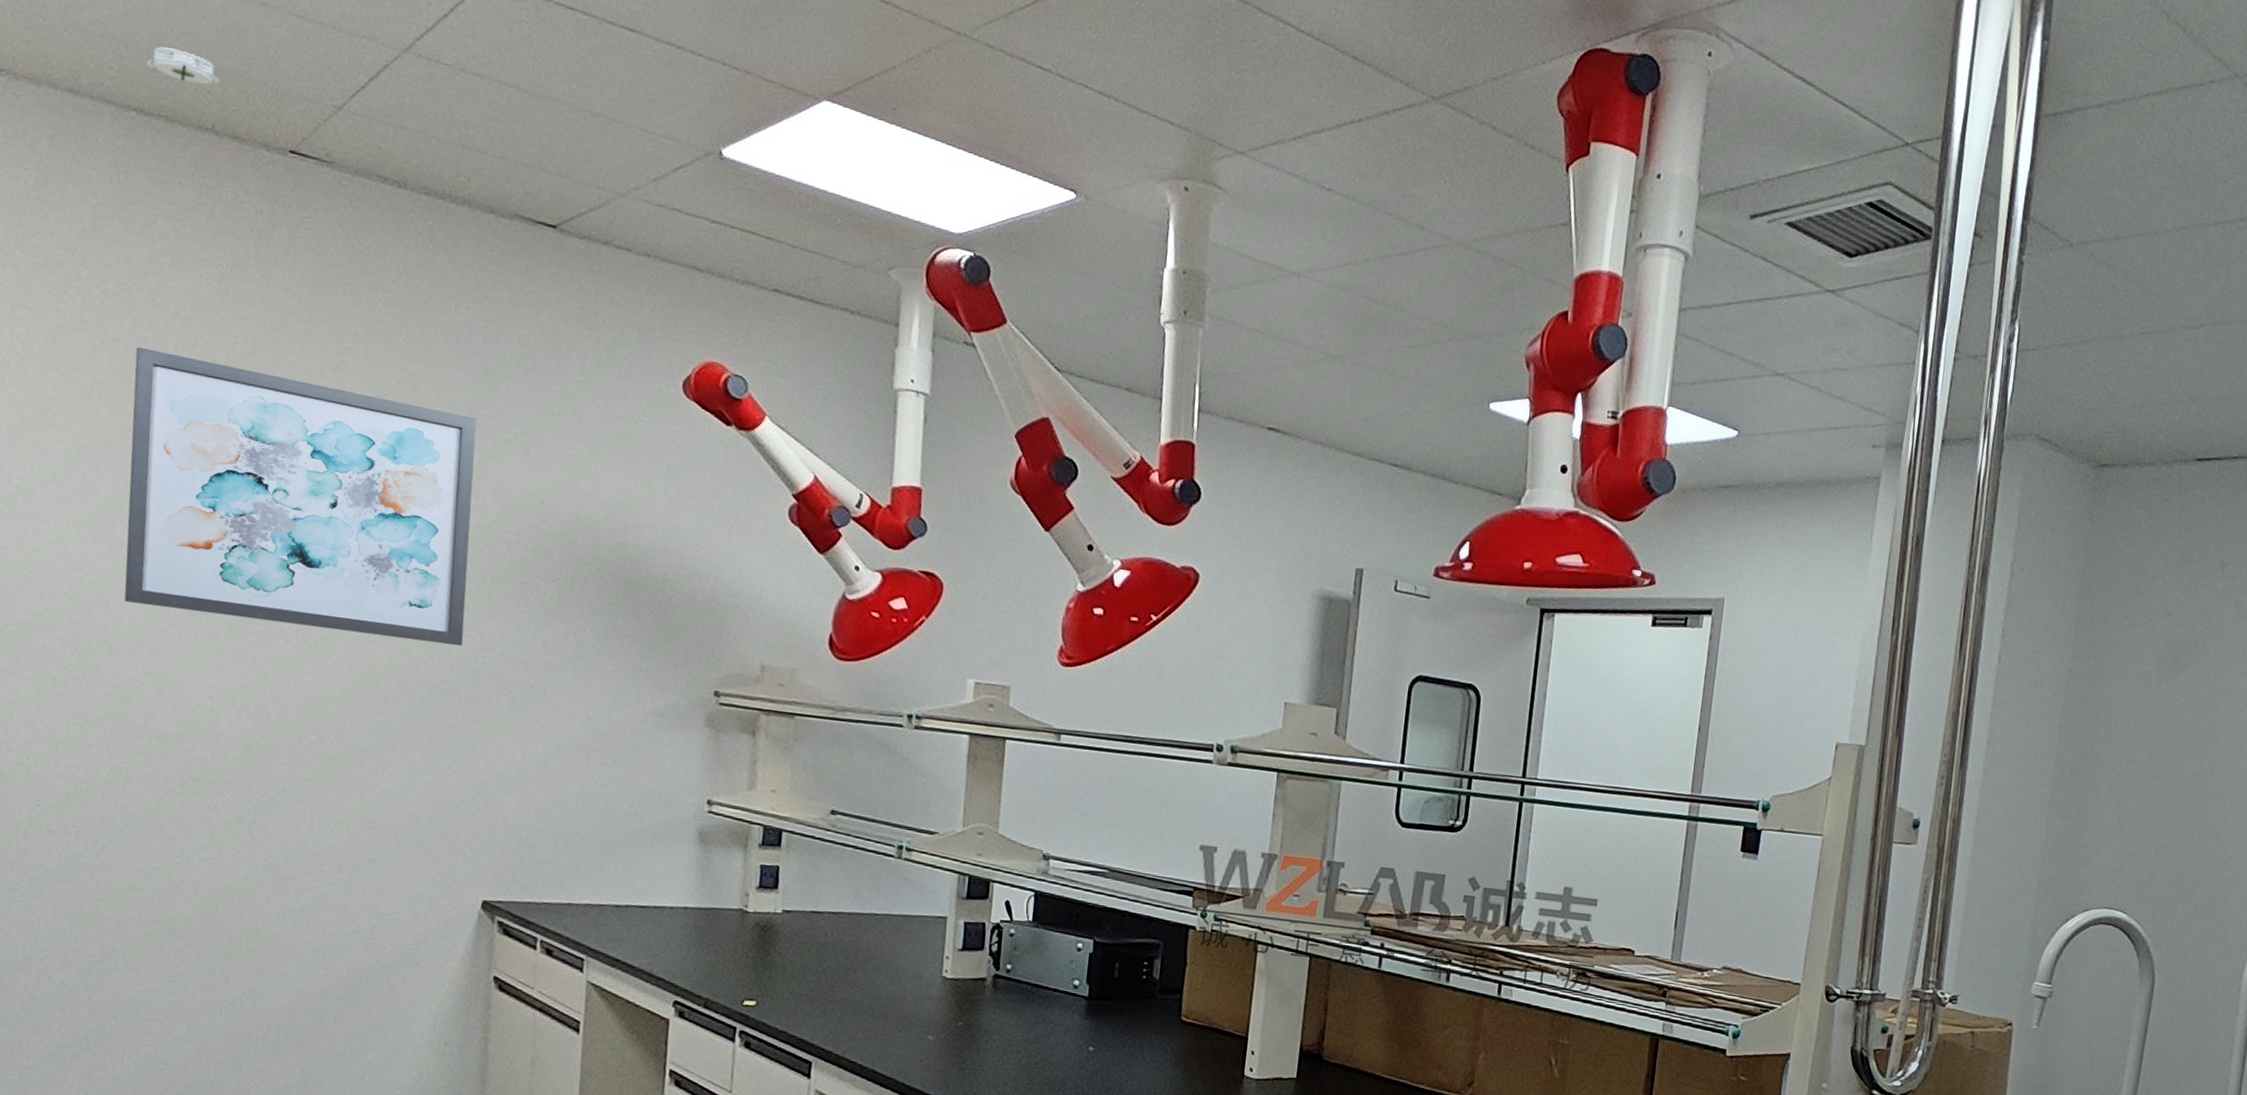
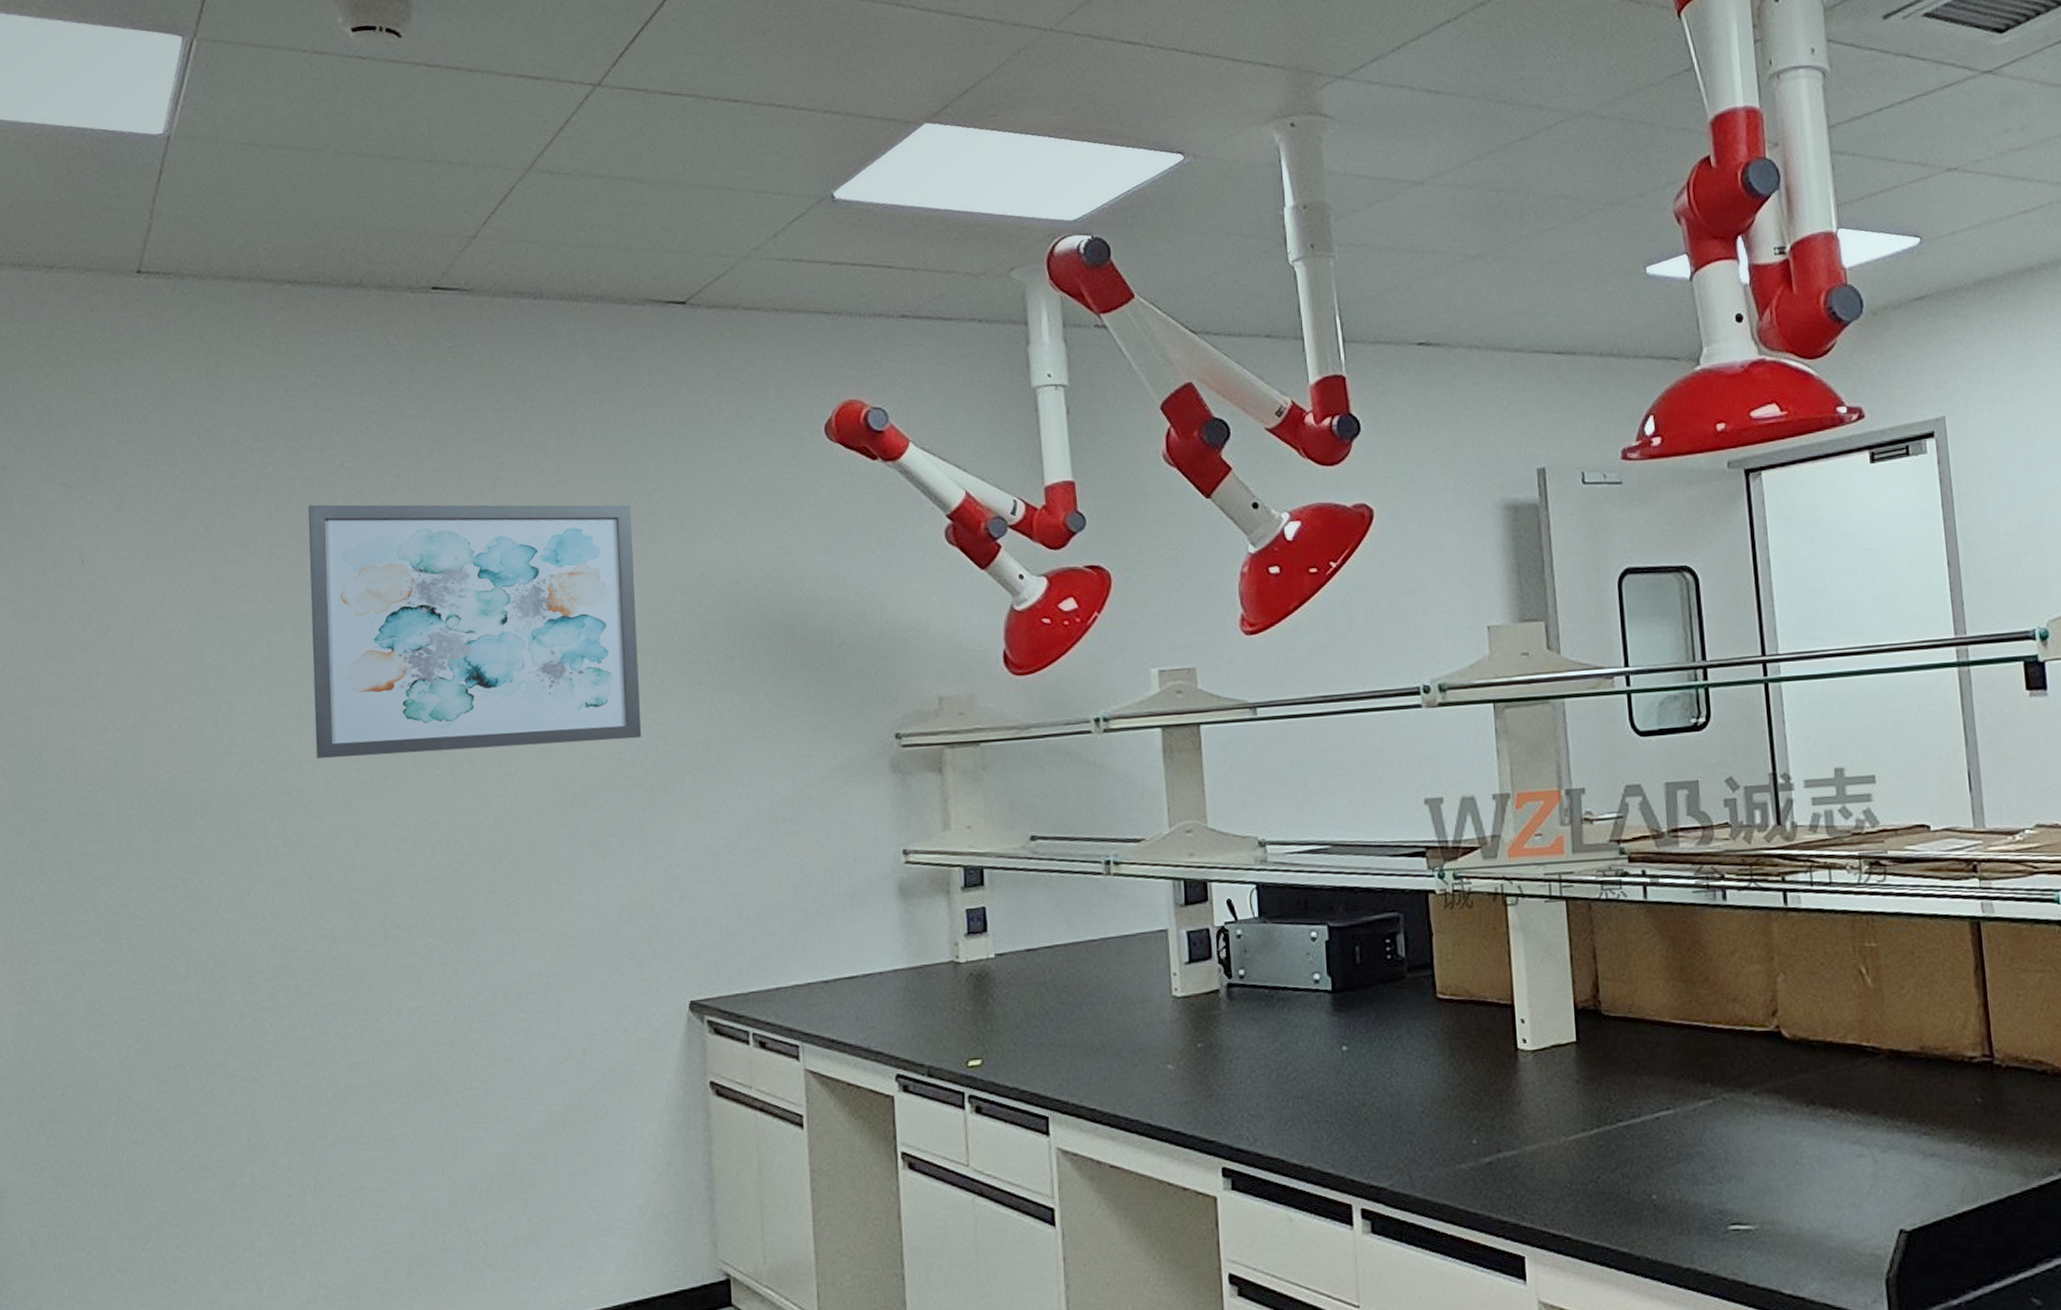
smoke detector: present [146,47,219,85] -> none [296,217,363,246]

